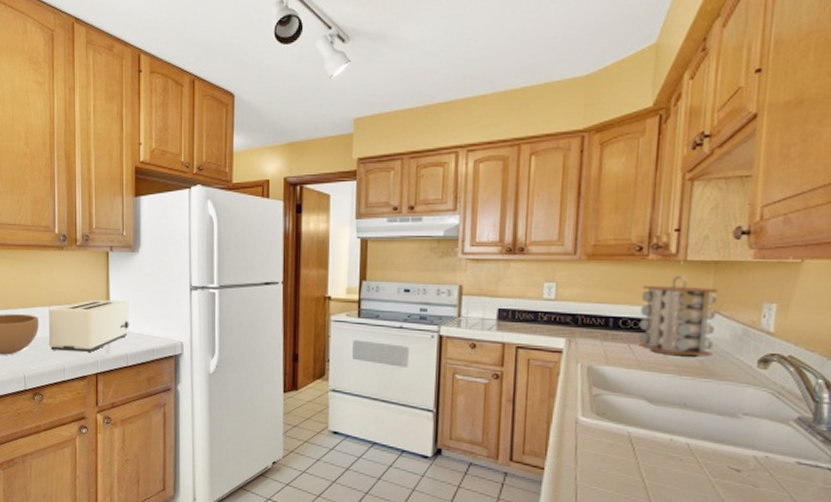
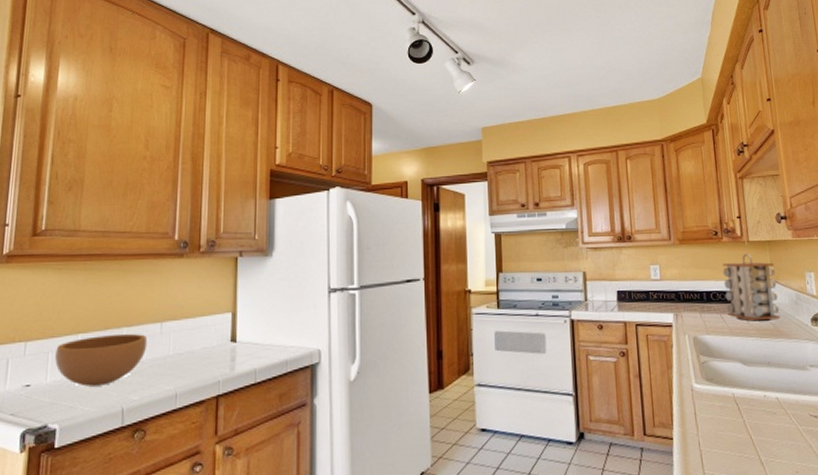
toaster: present [49,299,129,353] -> none [158,308,260,374]

